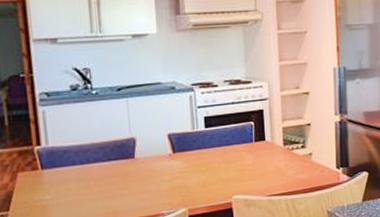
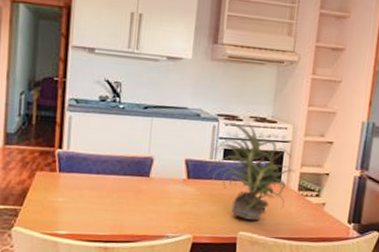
potted plant: none [192,87,278,183] -> present [208,122,296,221]

